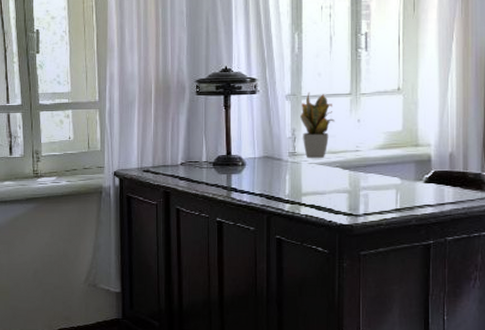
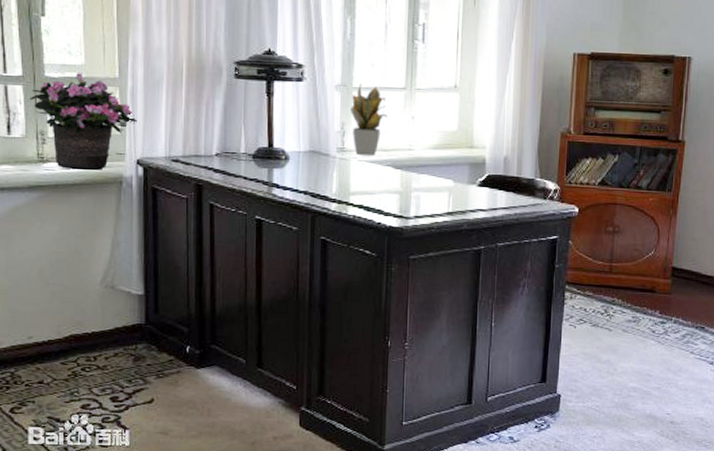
potted flower: none [27,99,114,183] -> present [30,73,137,171]

